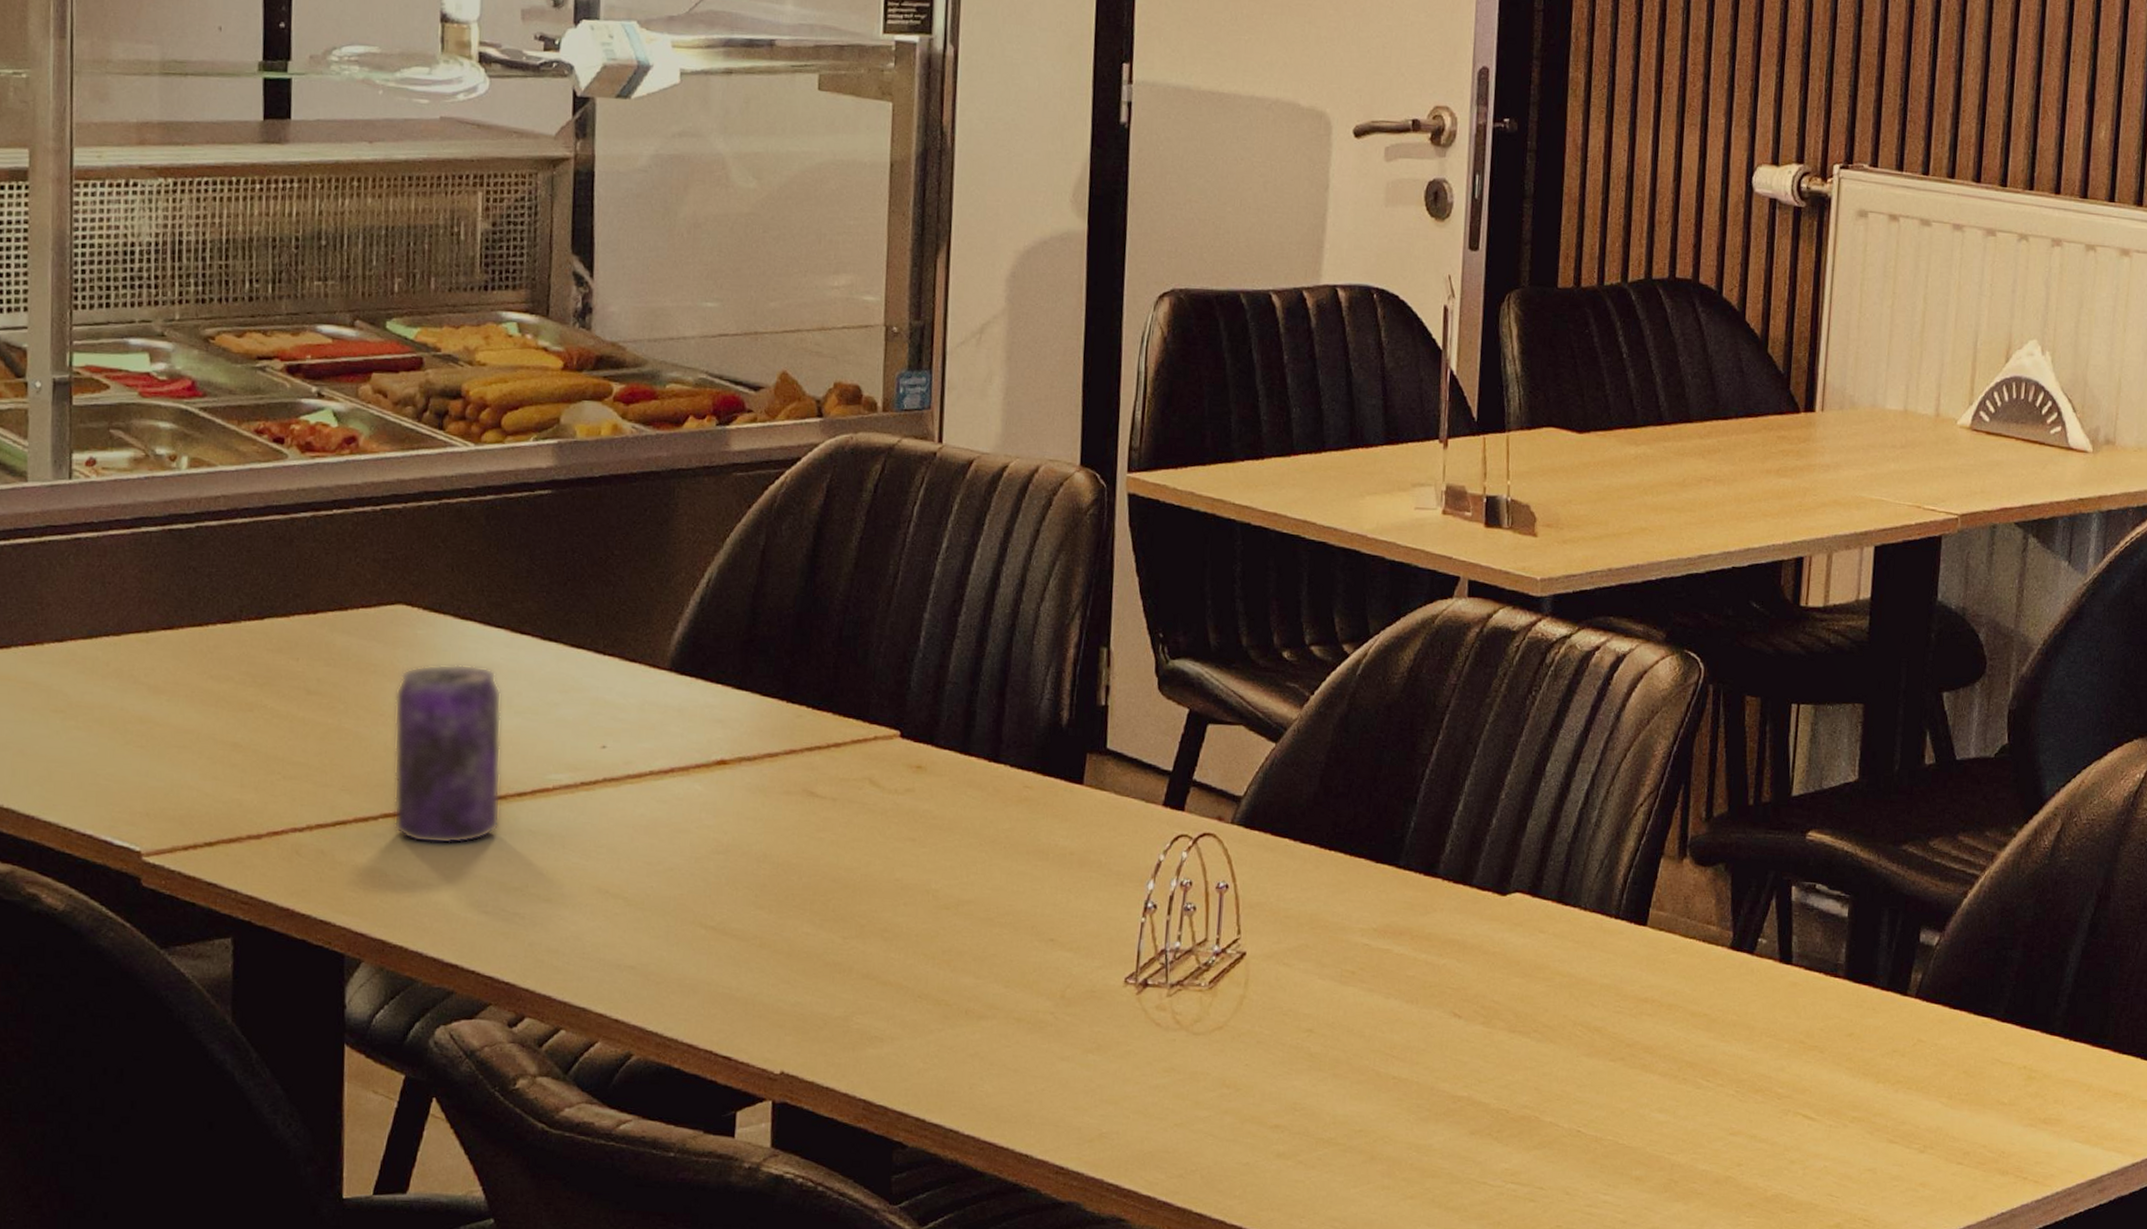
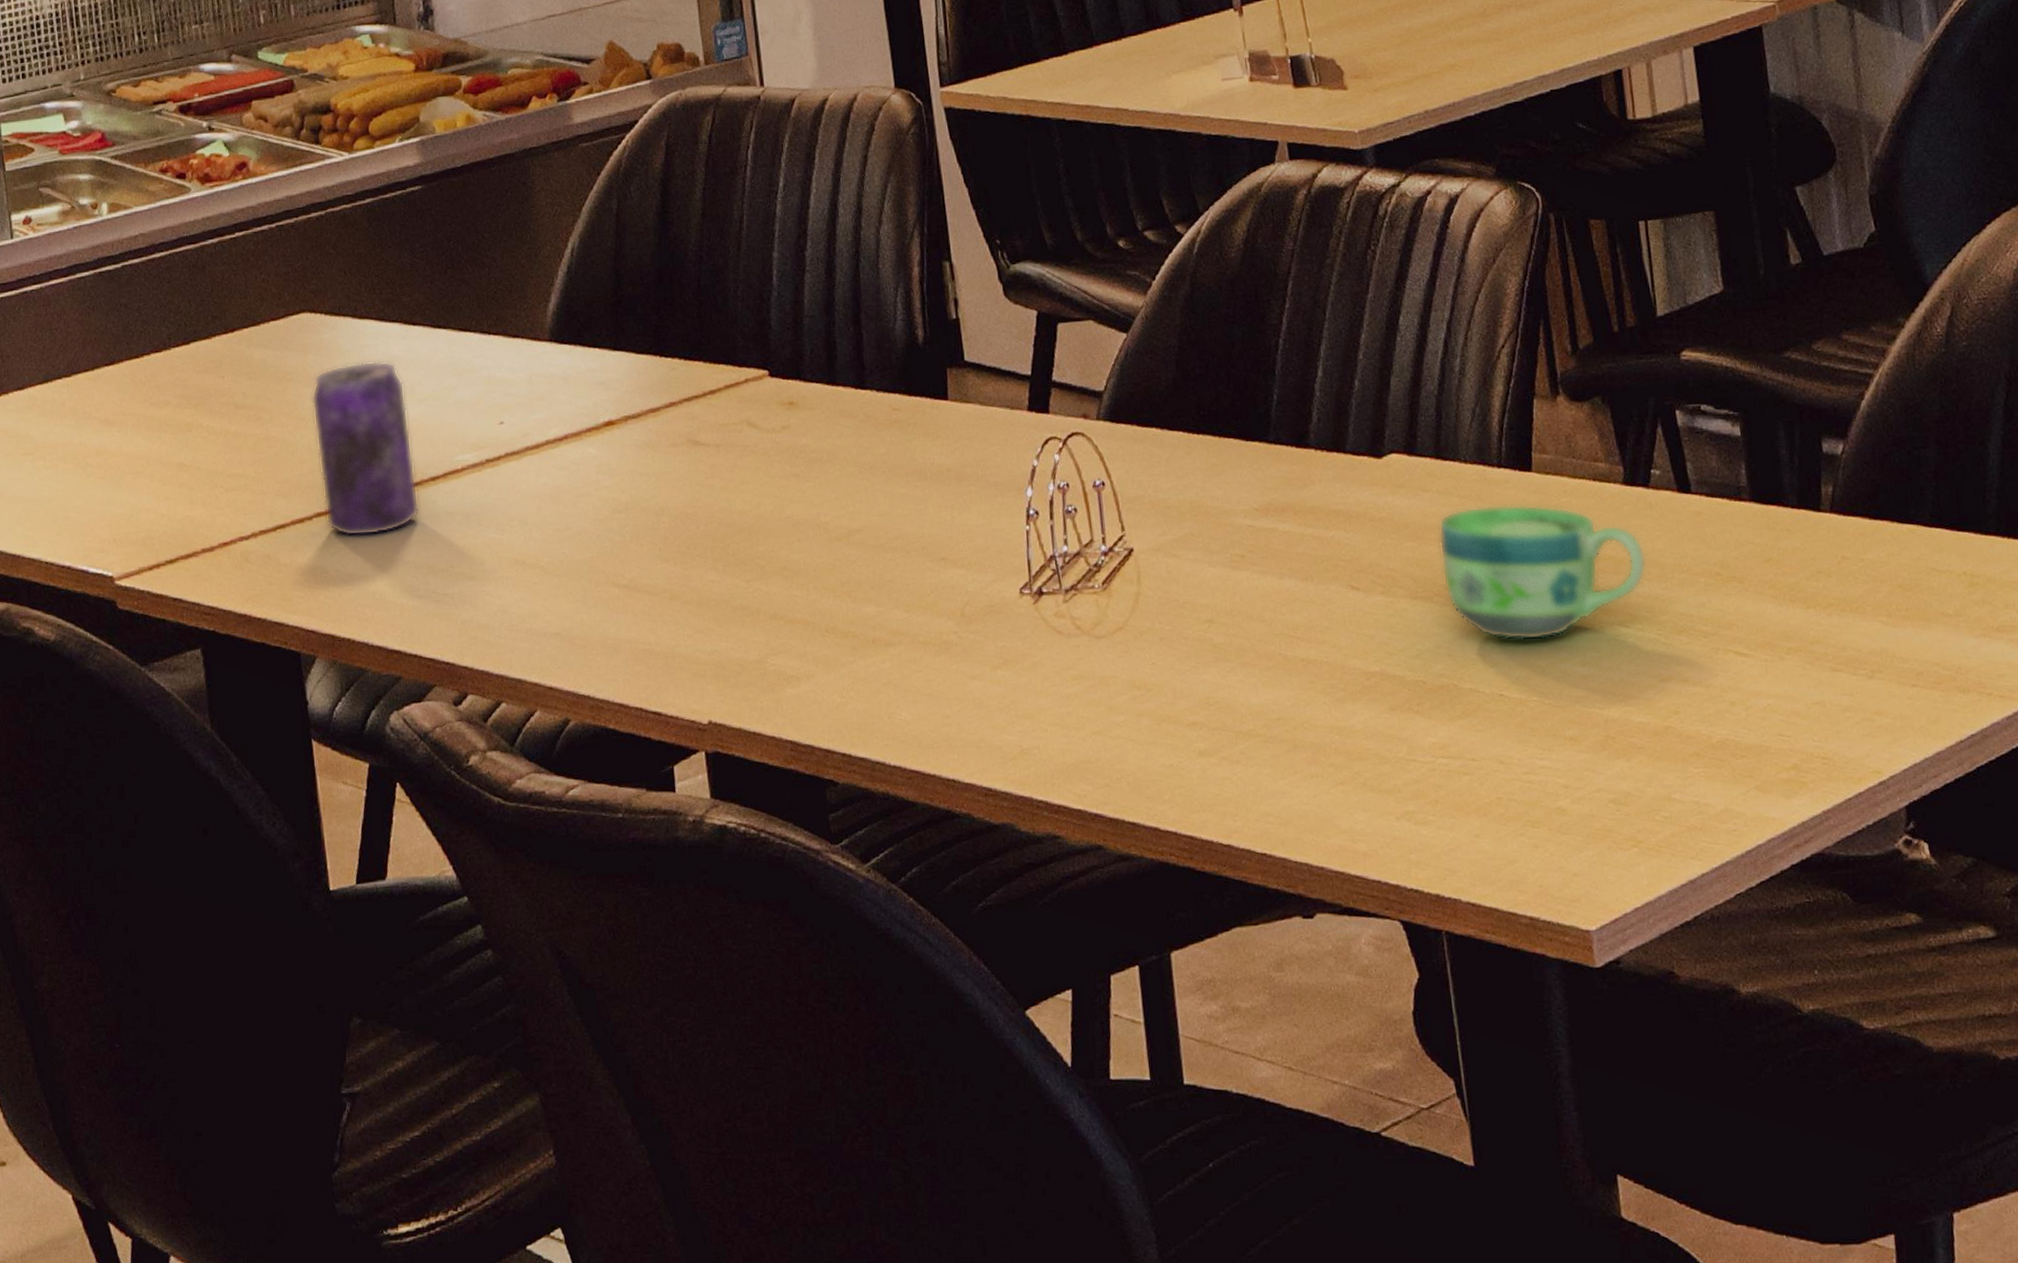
cup: none [1543,952,1739,1084] -> present [1438,504,1647,641]

